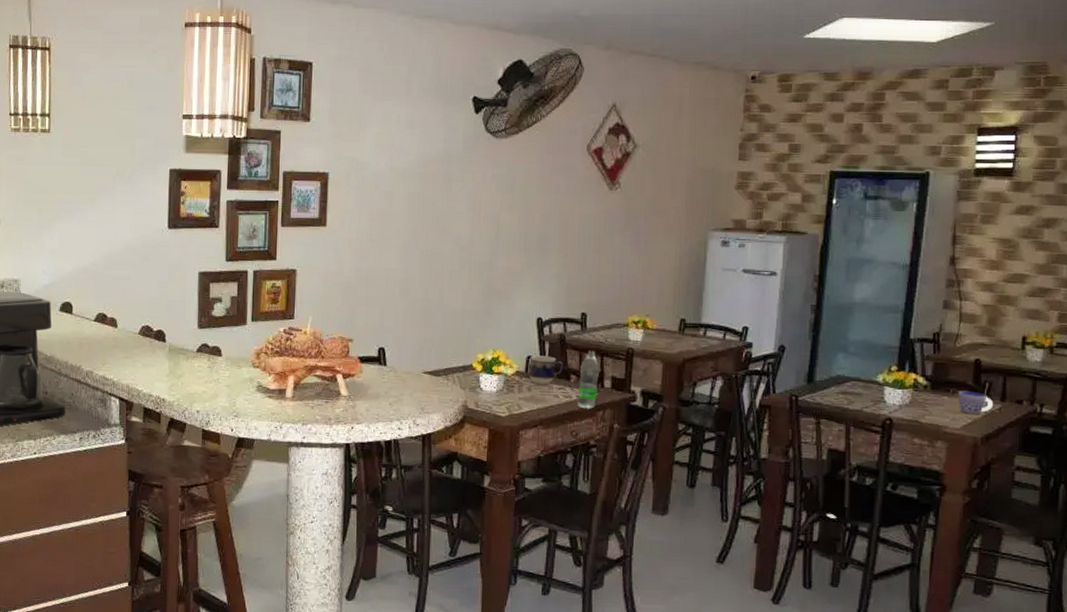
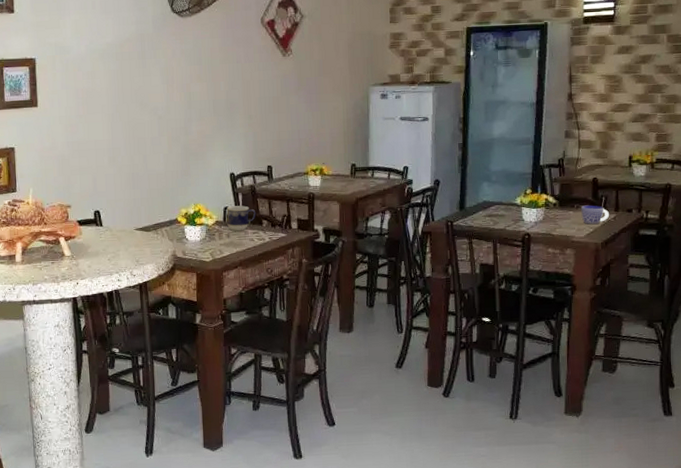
bottle: present [577,350,599,409] -> none [269,197,287,249]

